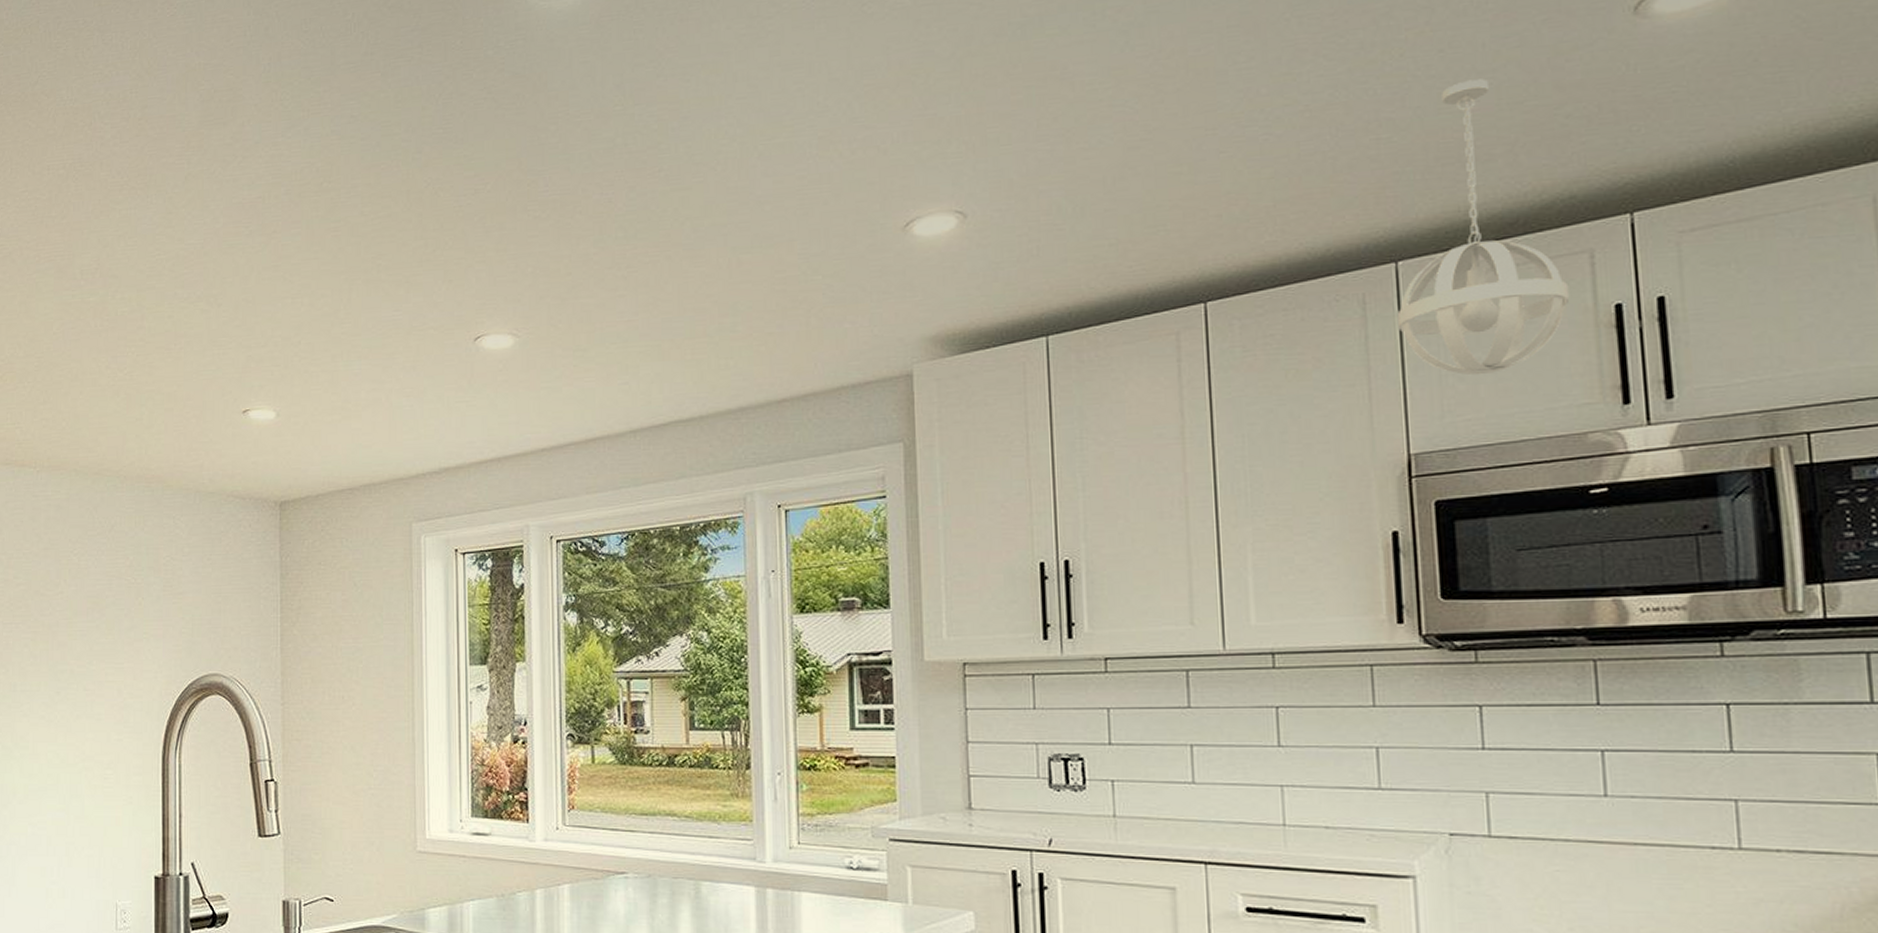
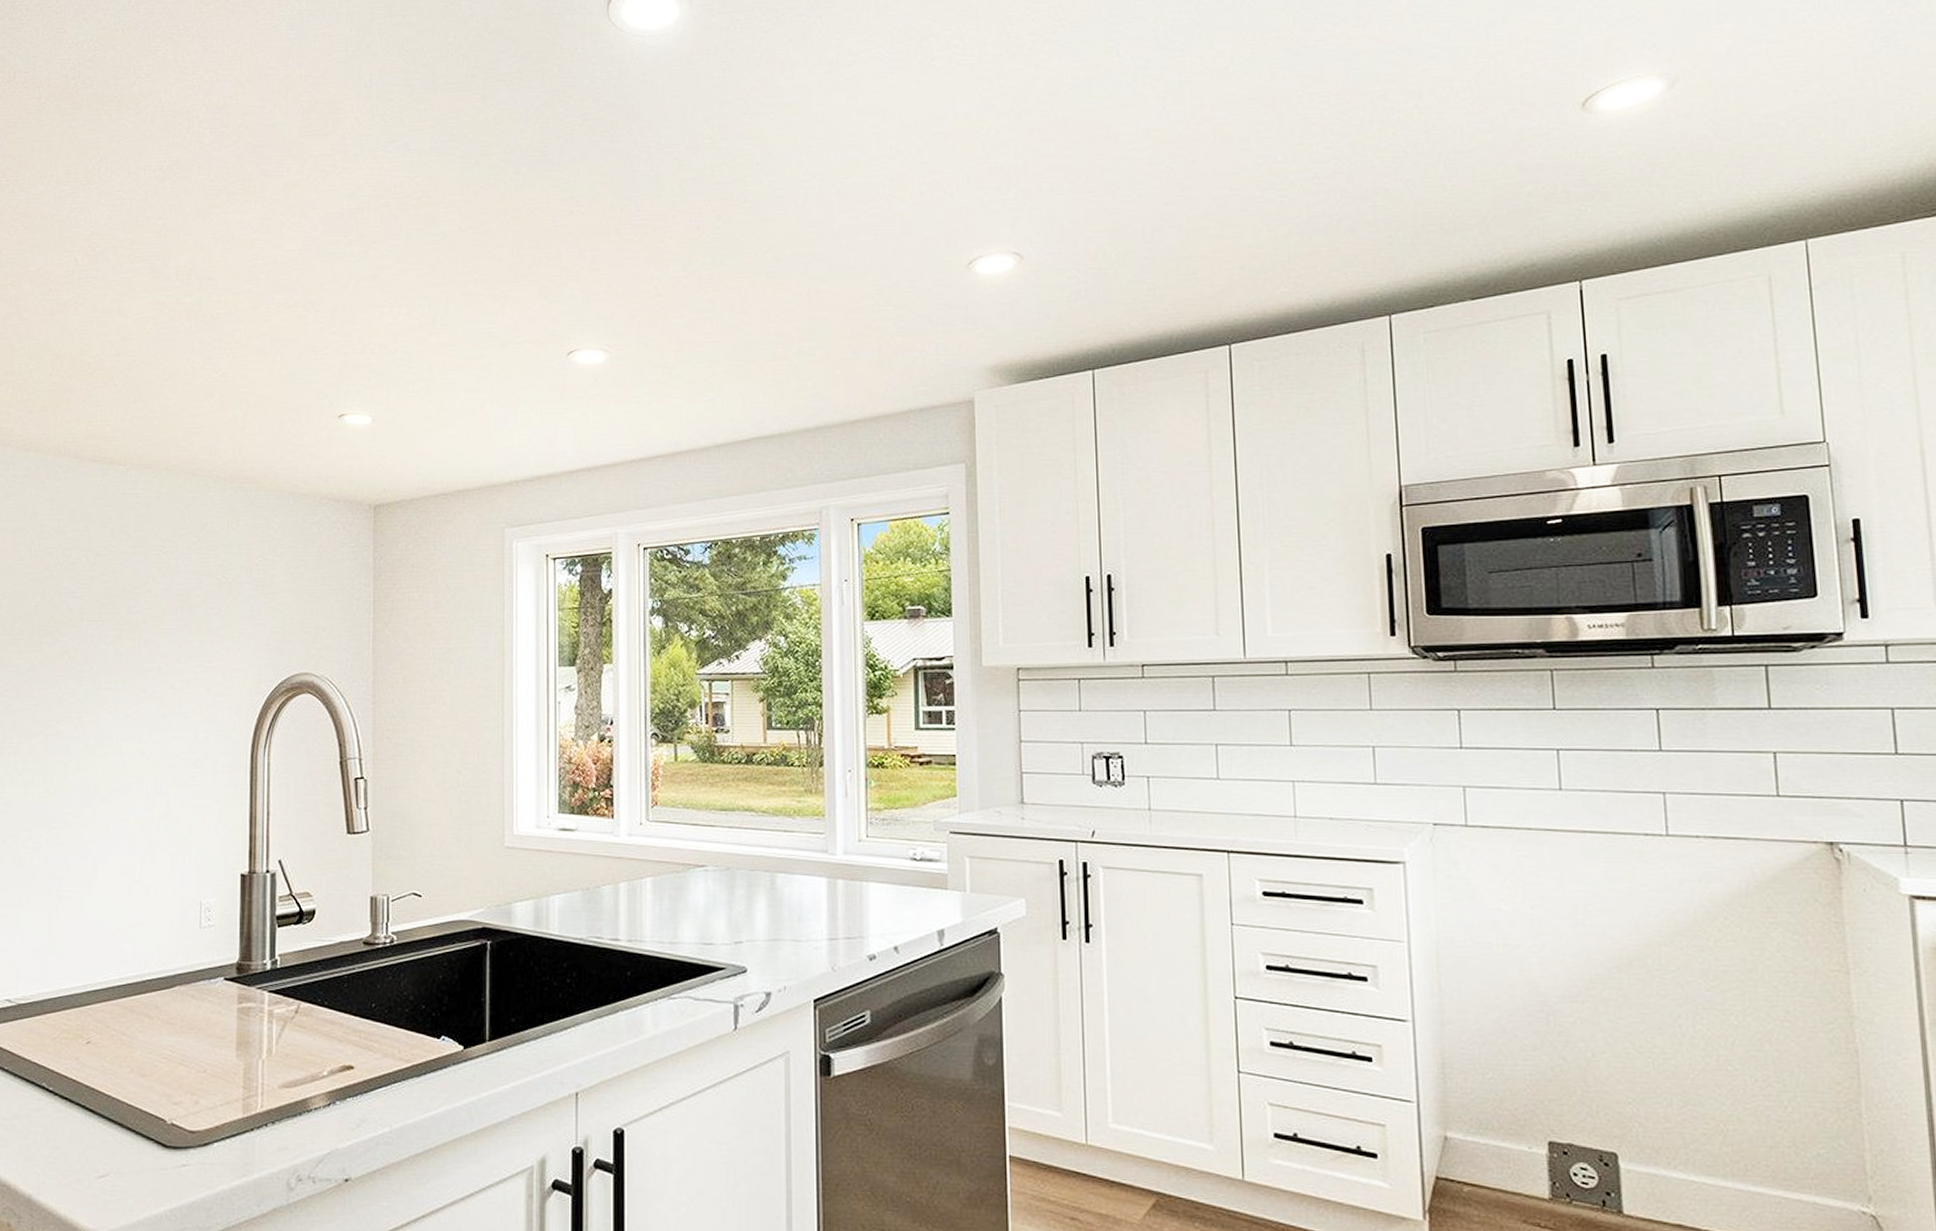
pendant light: present [1397,79,1570,376] -> none [1390,158,1531,418]

